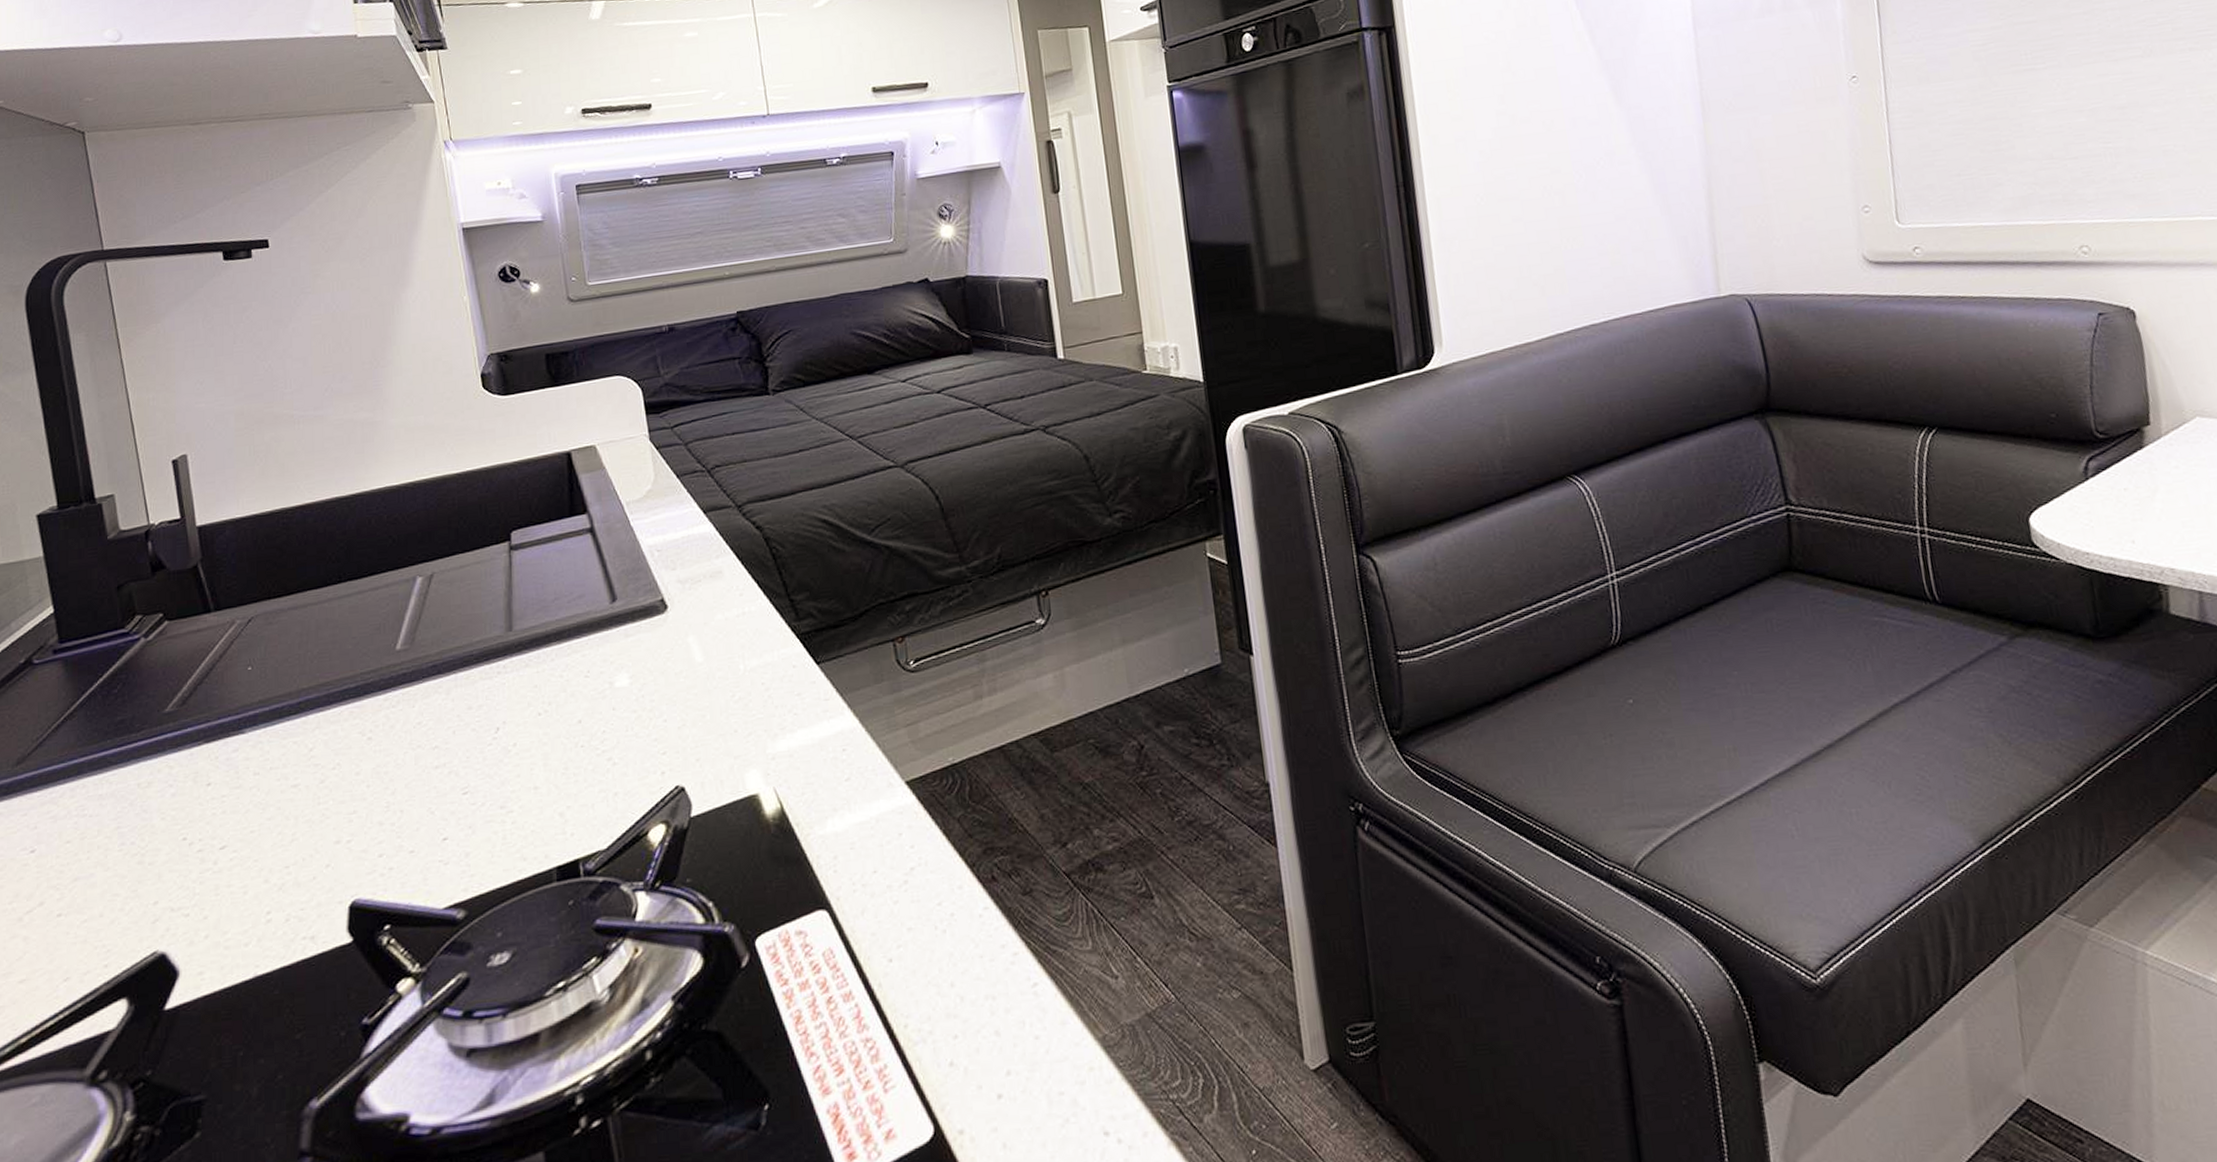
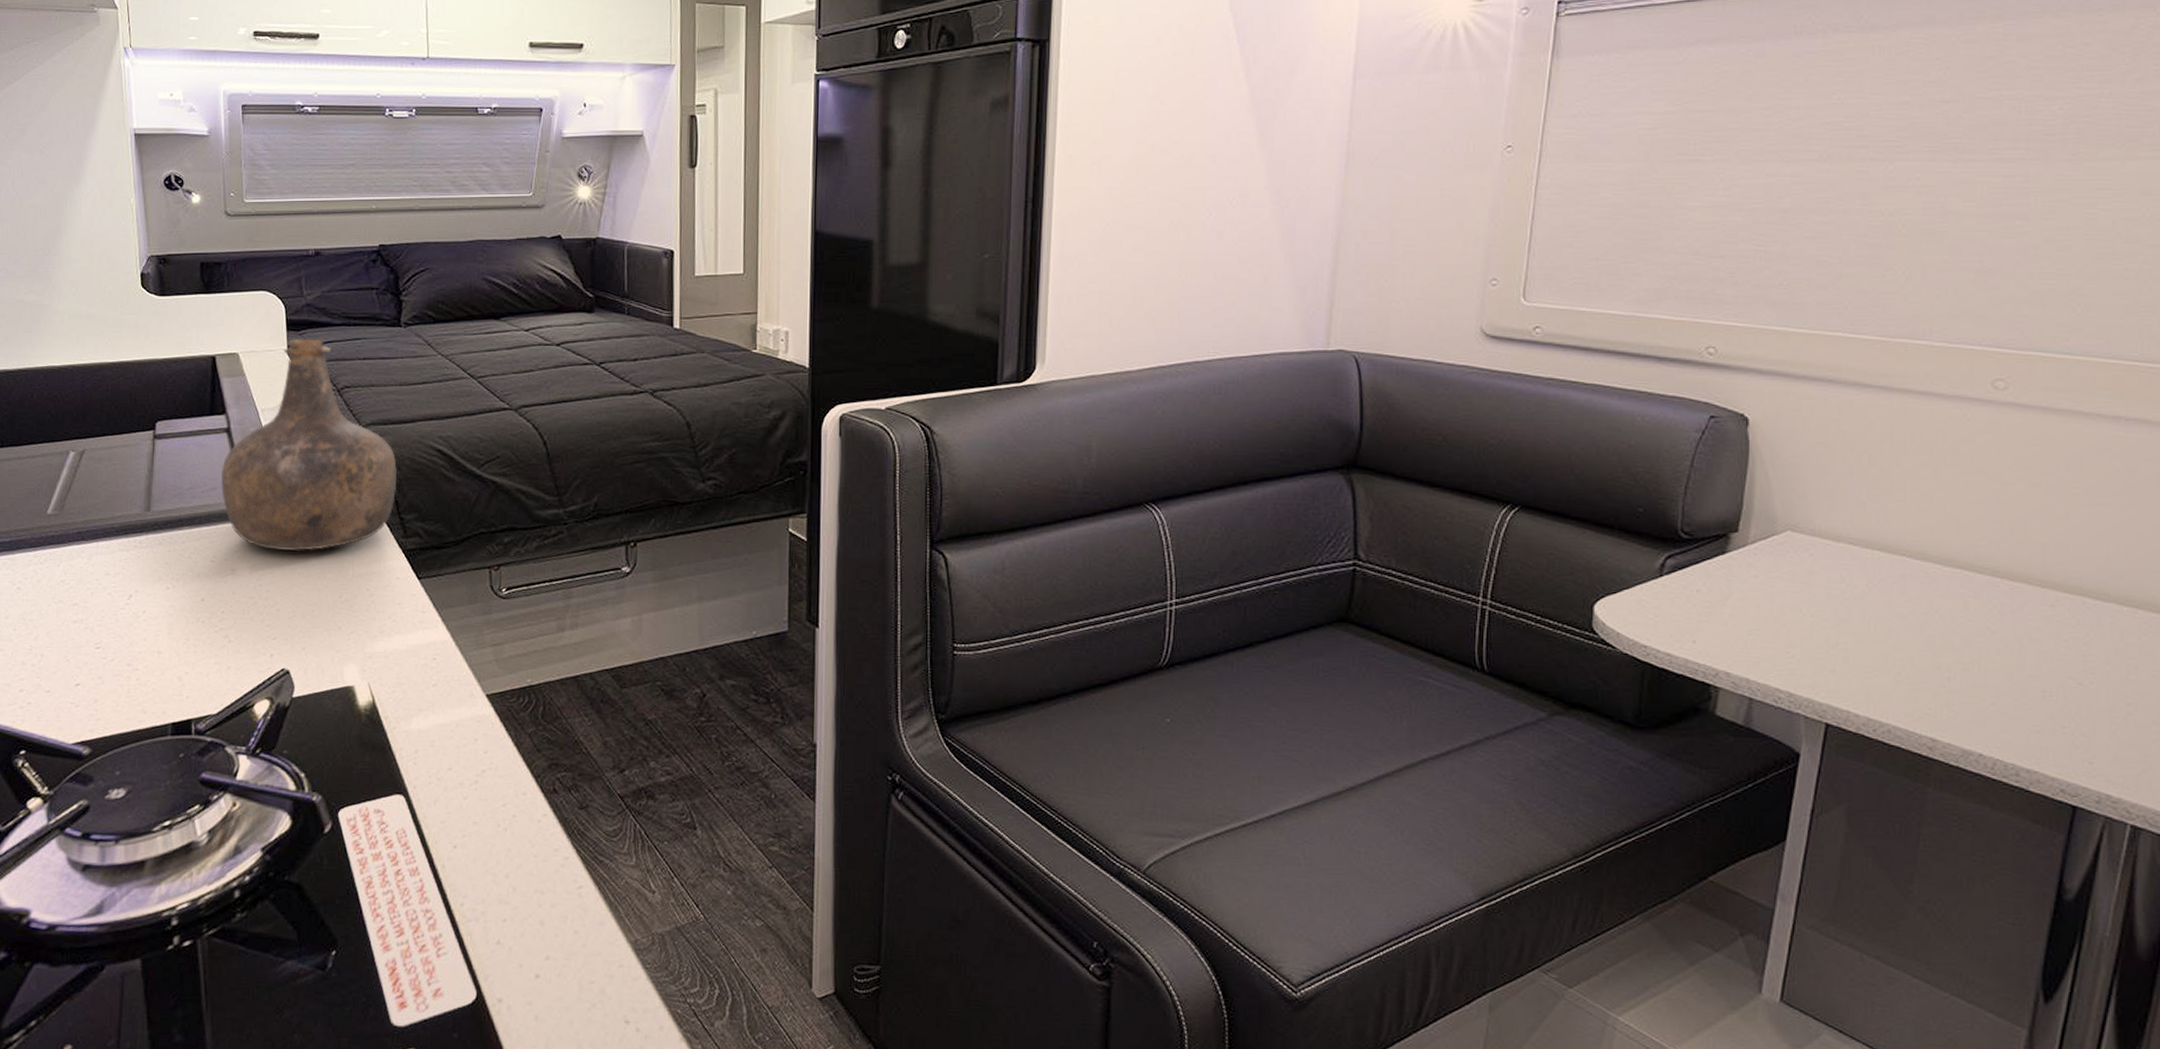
bottle: none [587,418,783,655] -> present [221,338,398,552]

